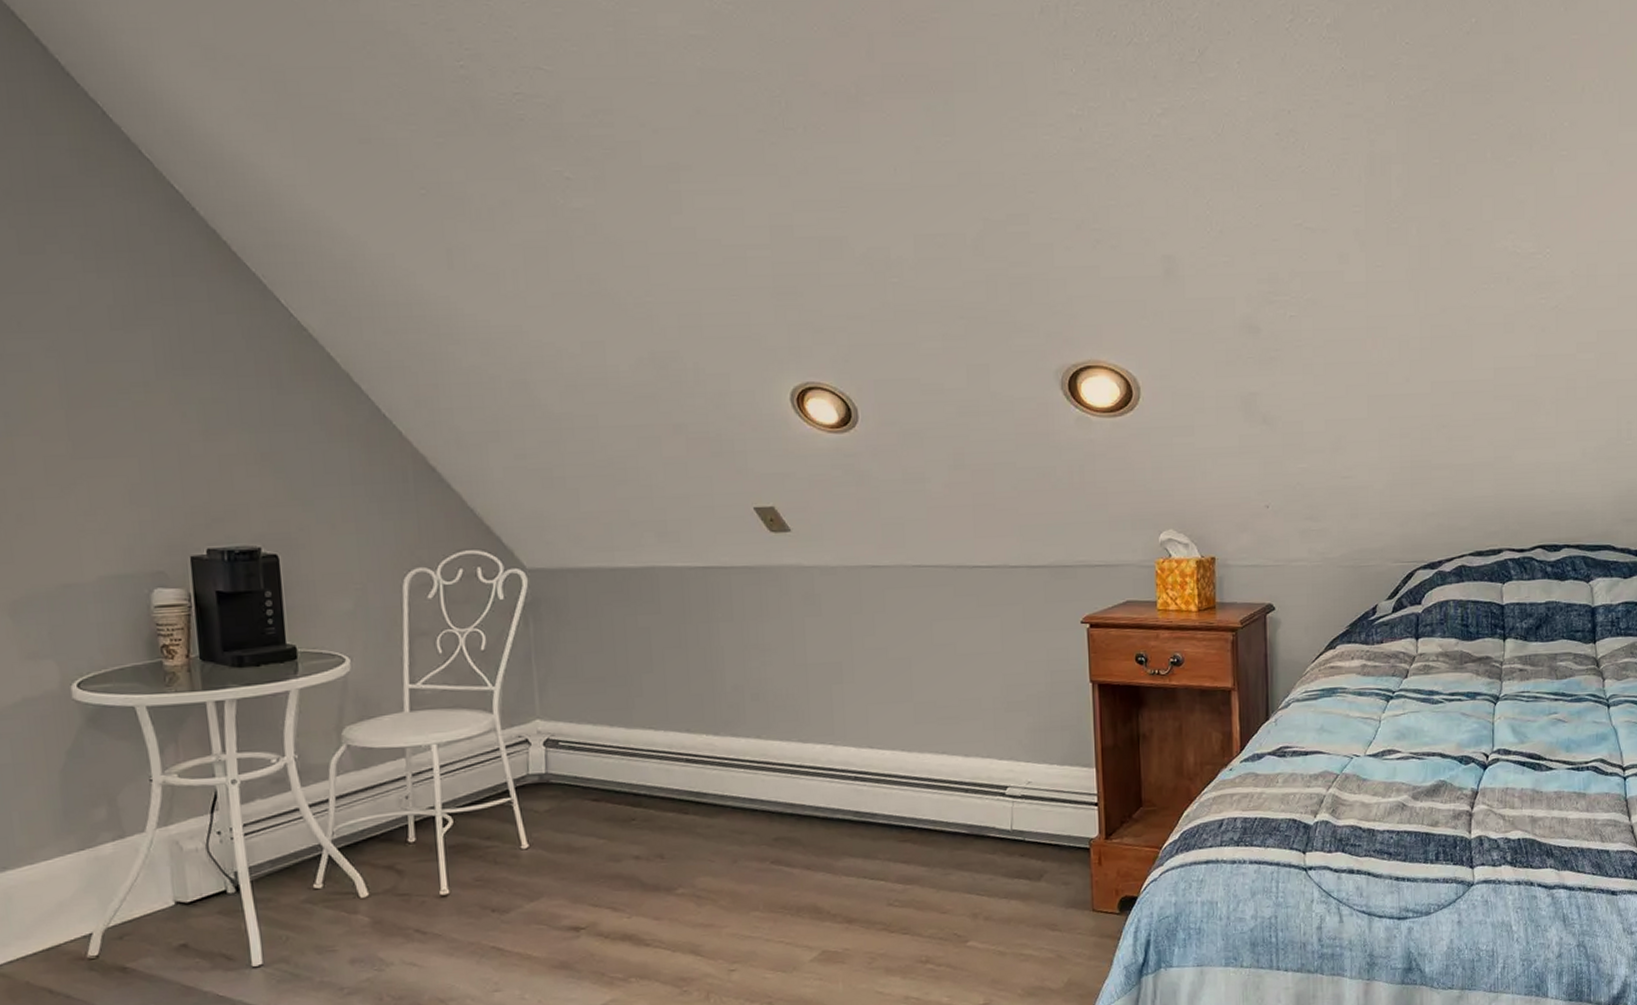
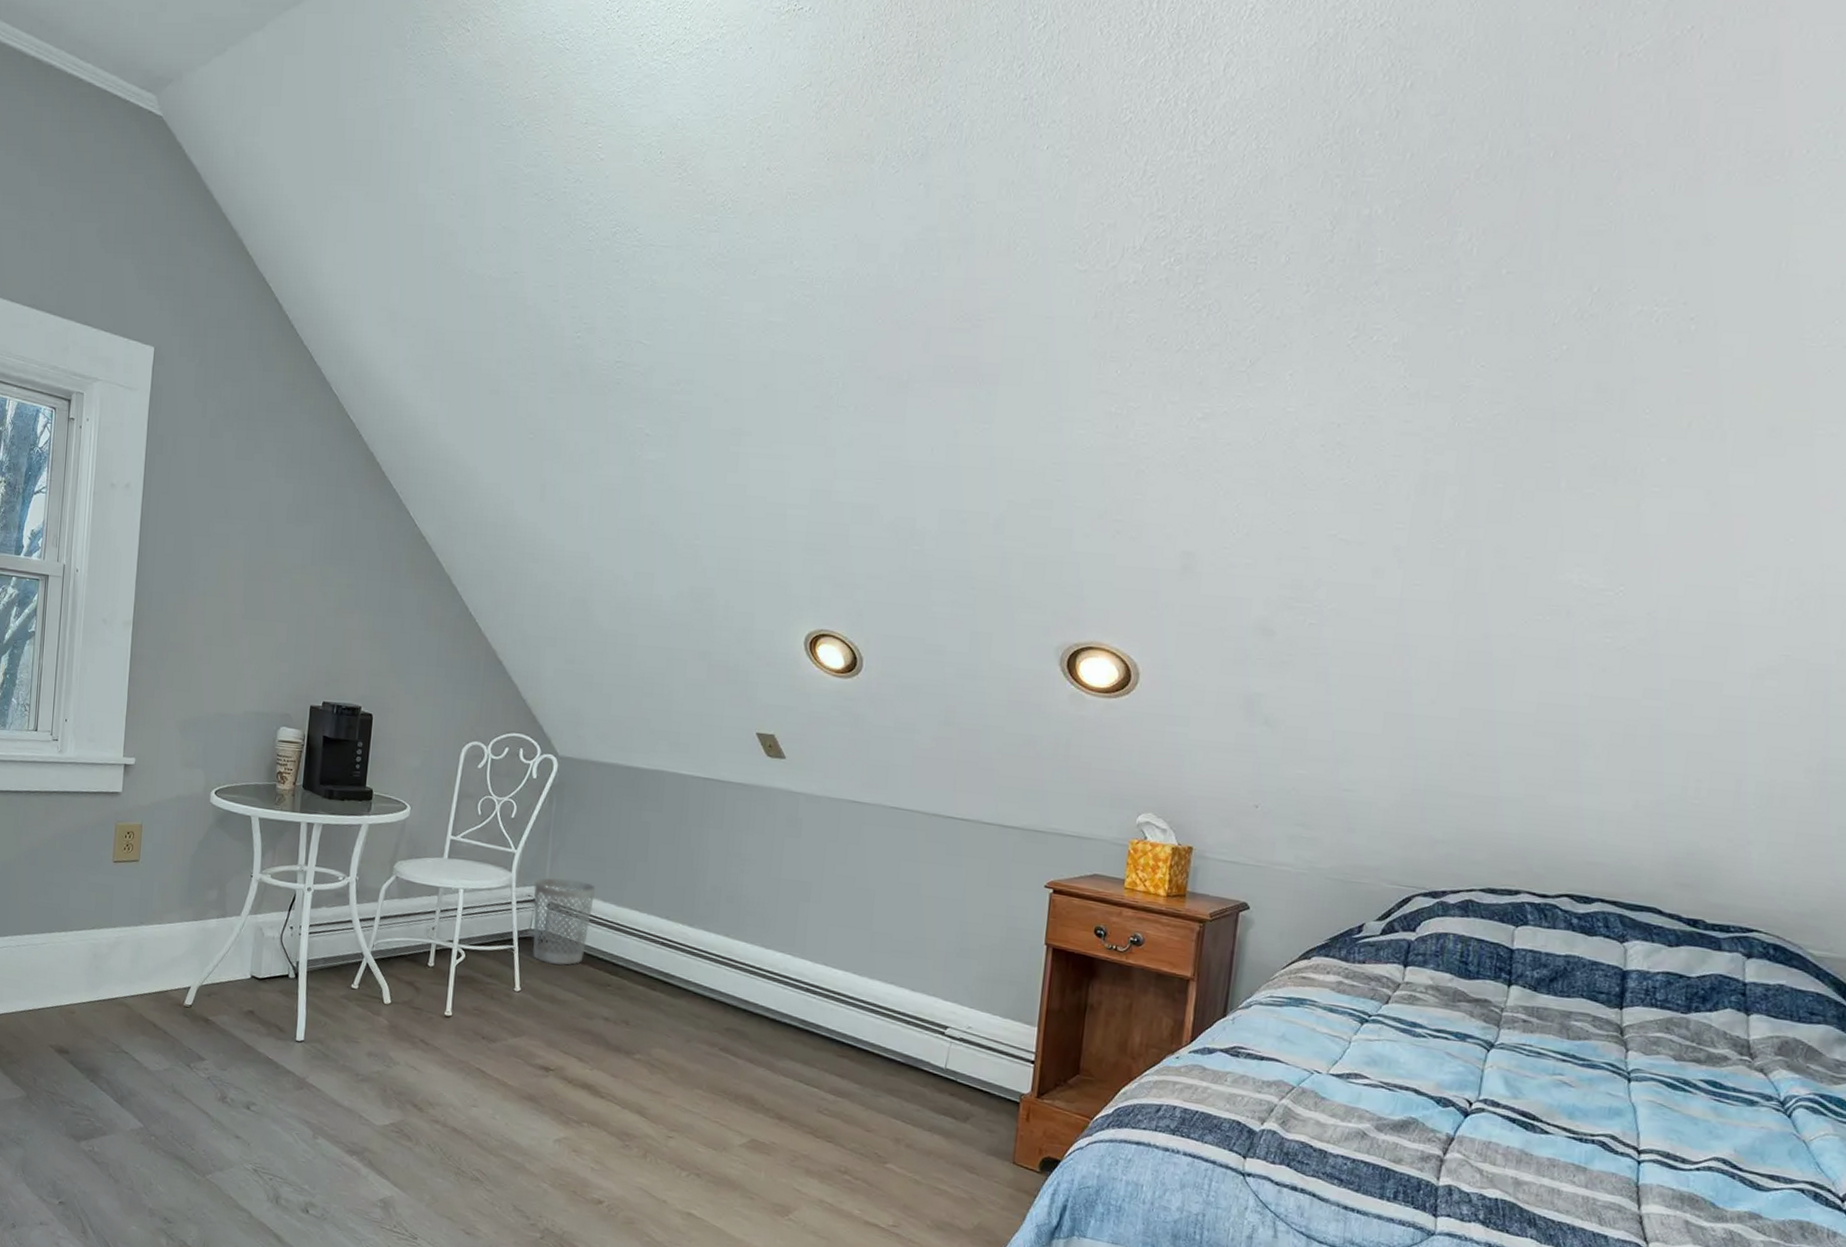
wastebasket: none [523,707,599,810] -> present [532,878,595,965]

